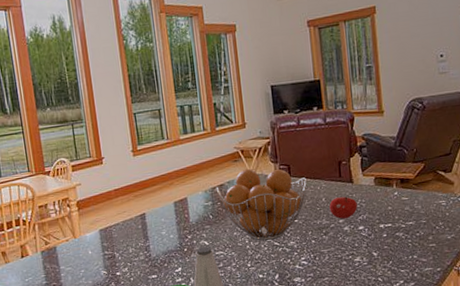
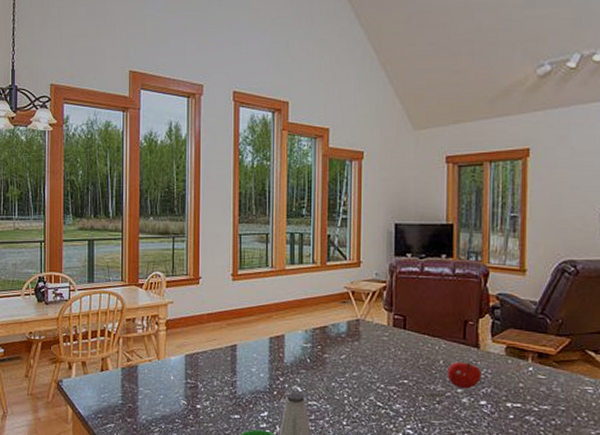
fruit basket: present [216,168,307,241] -> none [318,313,423,399]

